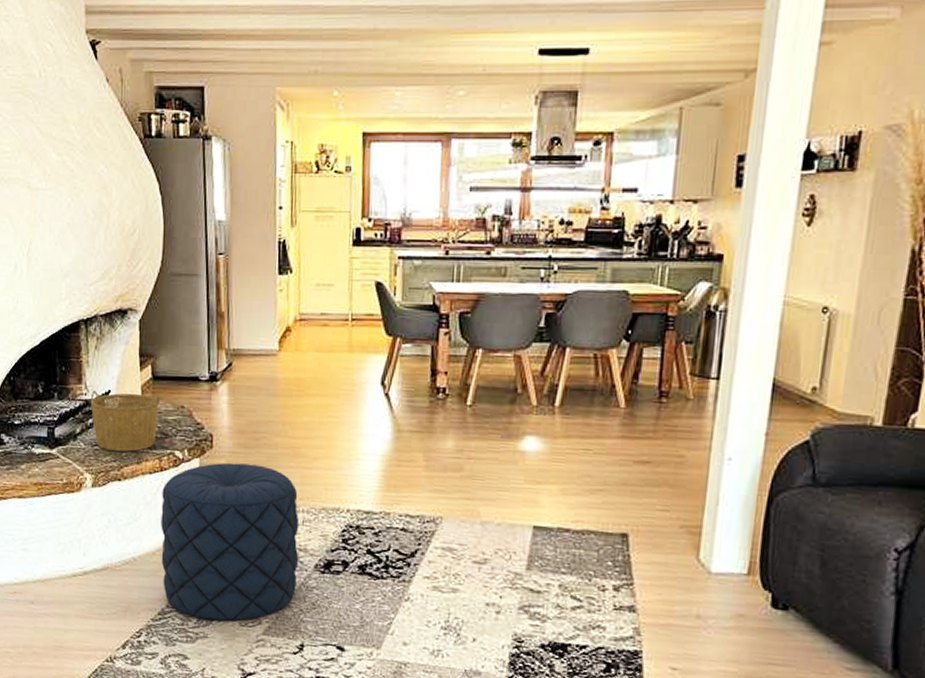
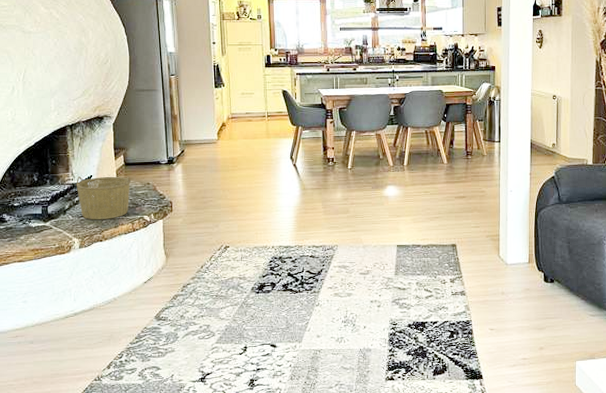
pouf: present [161,462,300,621] -> none [135,220,240,338]

